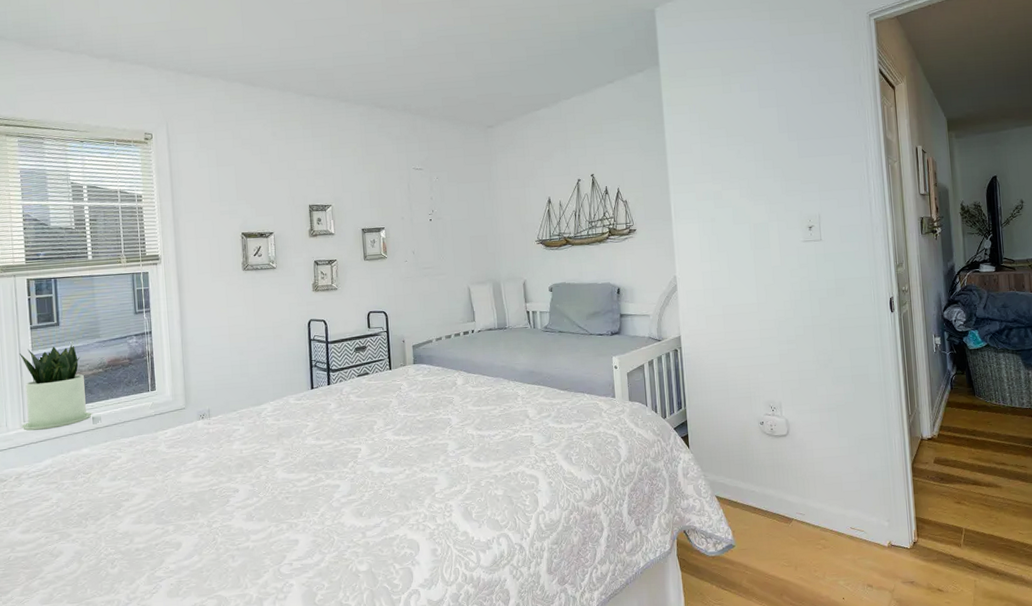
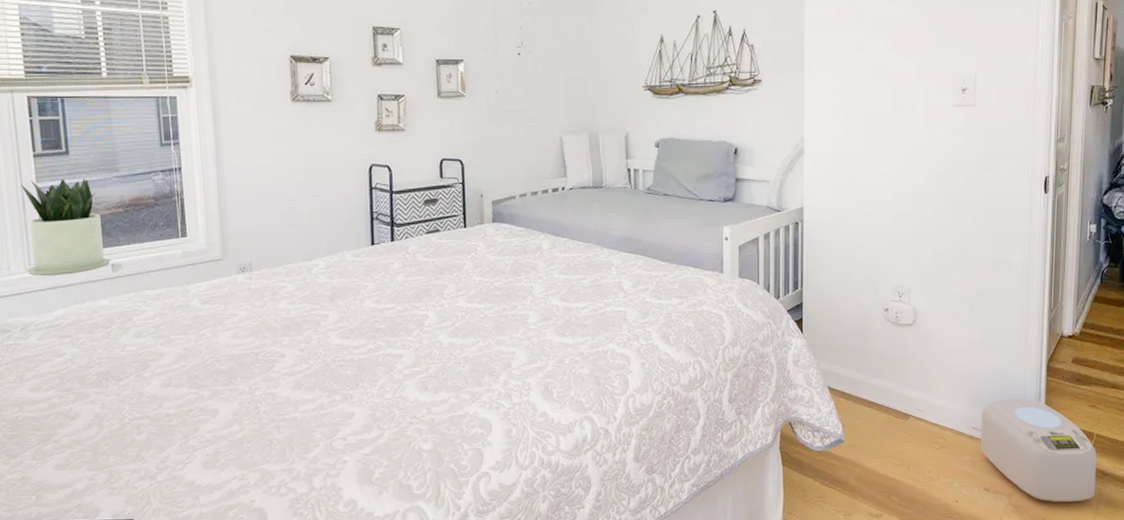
humidifier: none [857,499,971,595] -> present [980,399,1097,503]

